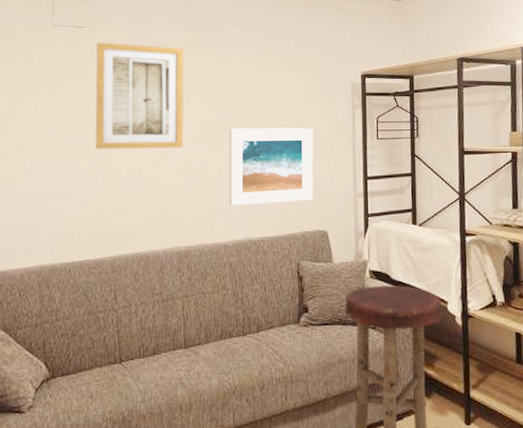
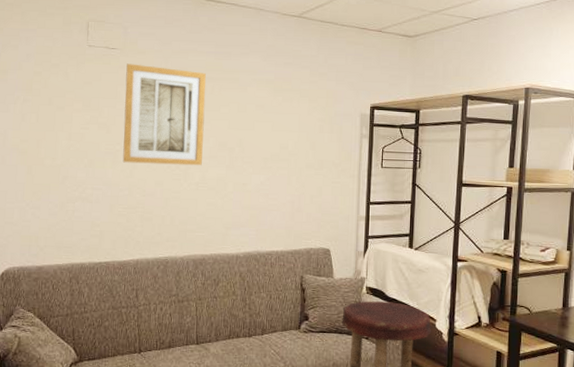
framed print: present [229,127,314,206] -> none [242,150,323,222]

